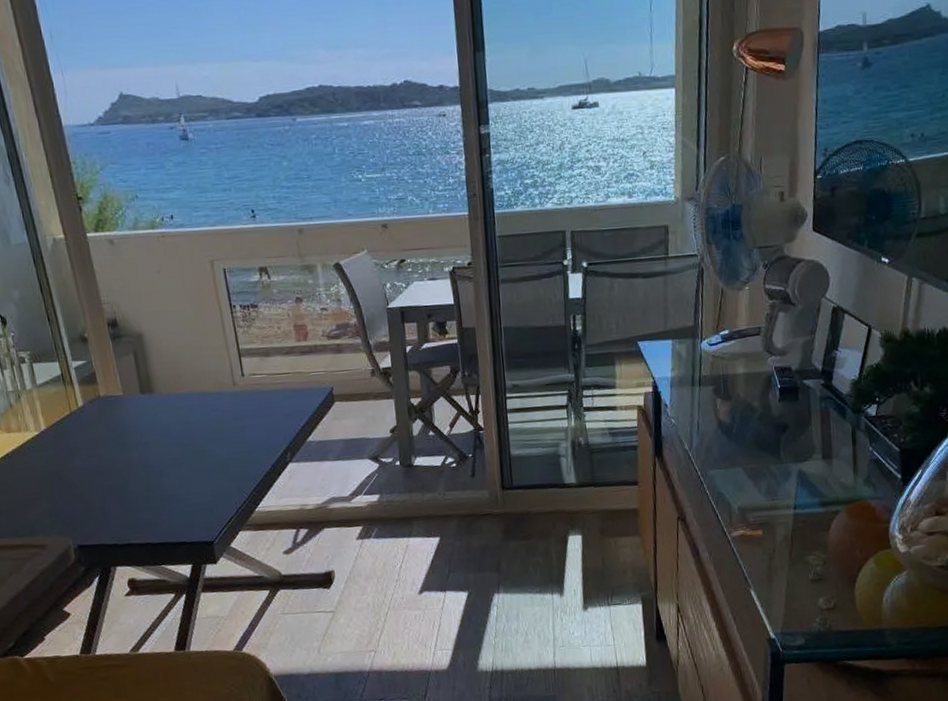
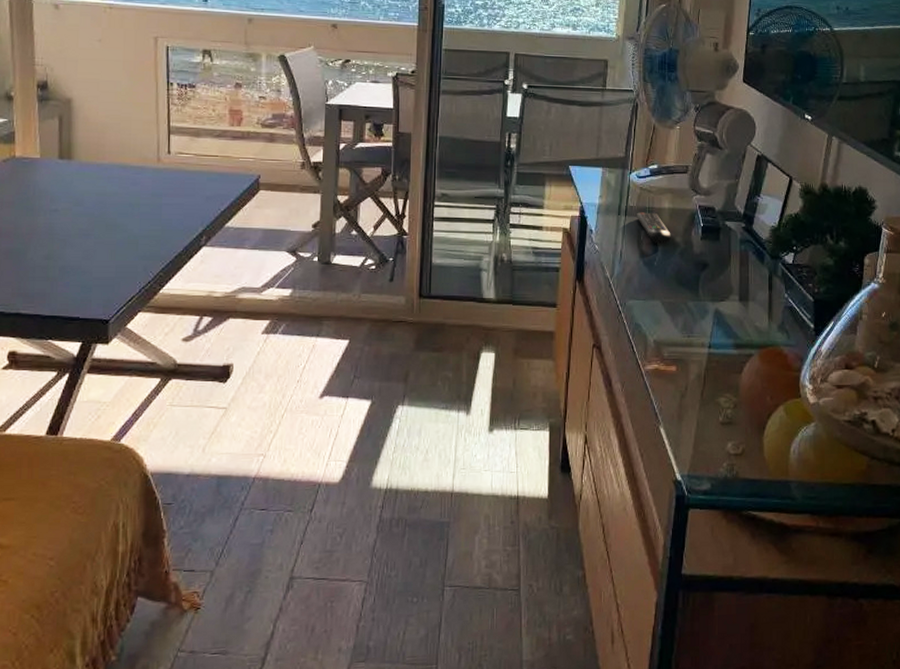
remote control: none [710,379,748,411] -> present [635,212,671,244]

